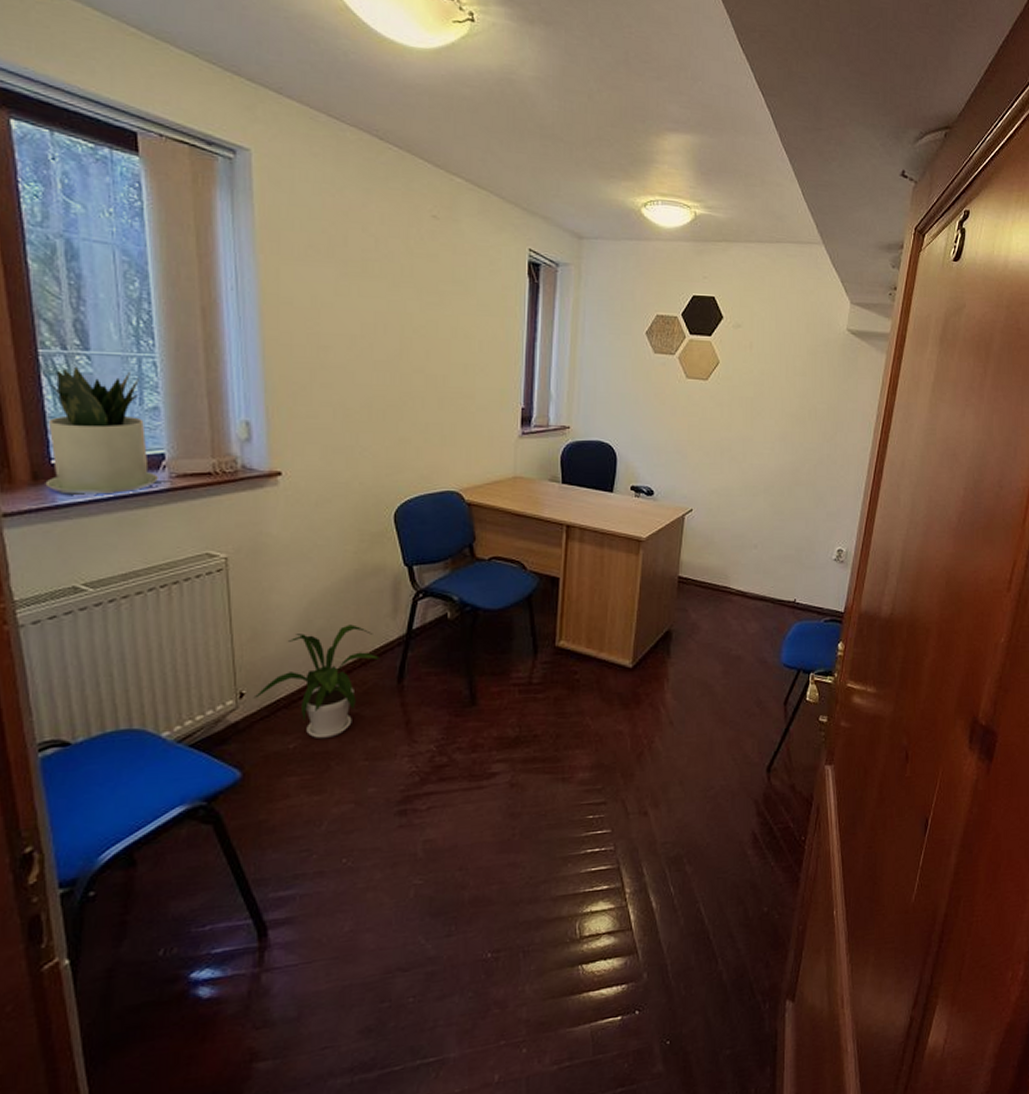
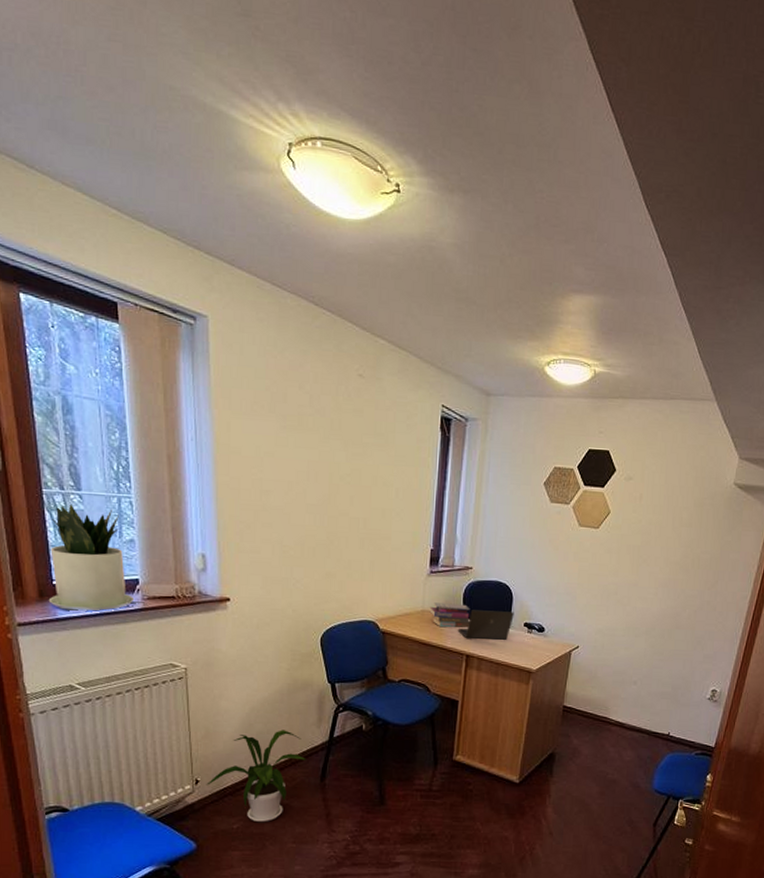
books: none [522,467,569,496] -> present [429,602,470,628]
laptop: none [555,474,619,507] -> present [457,610,514,640]

